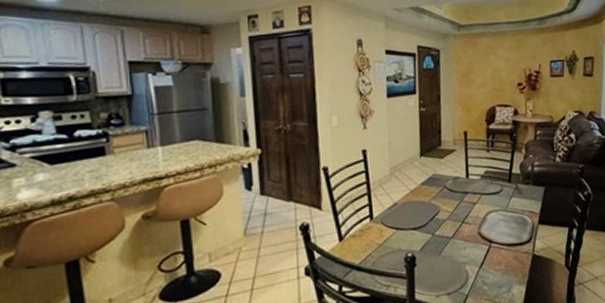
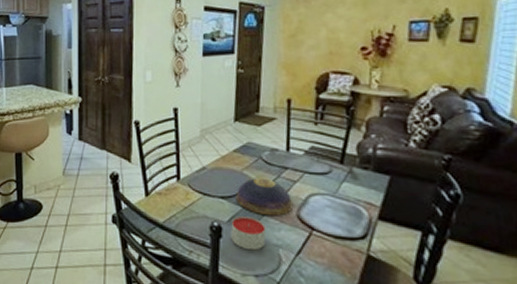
candle: none [423,241,454,273] -> present [231,215,266,251]
decorative bowl: none [426,204,474,238] -> present [235,178,292,216]

